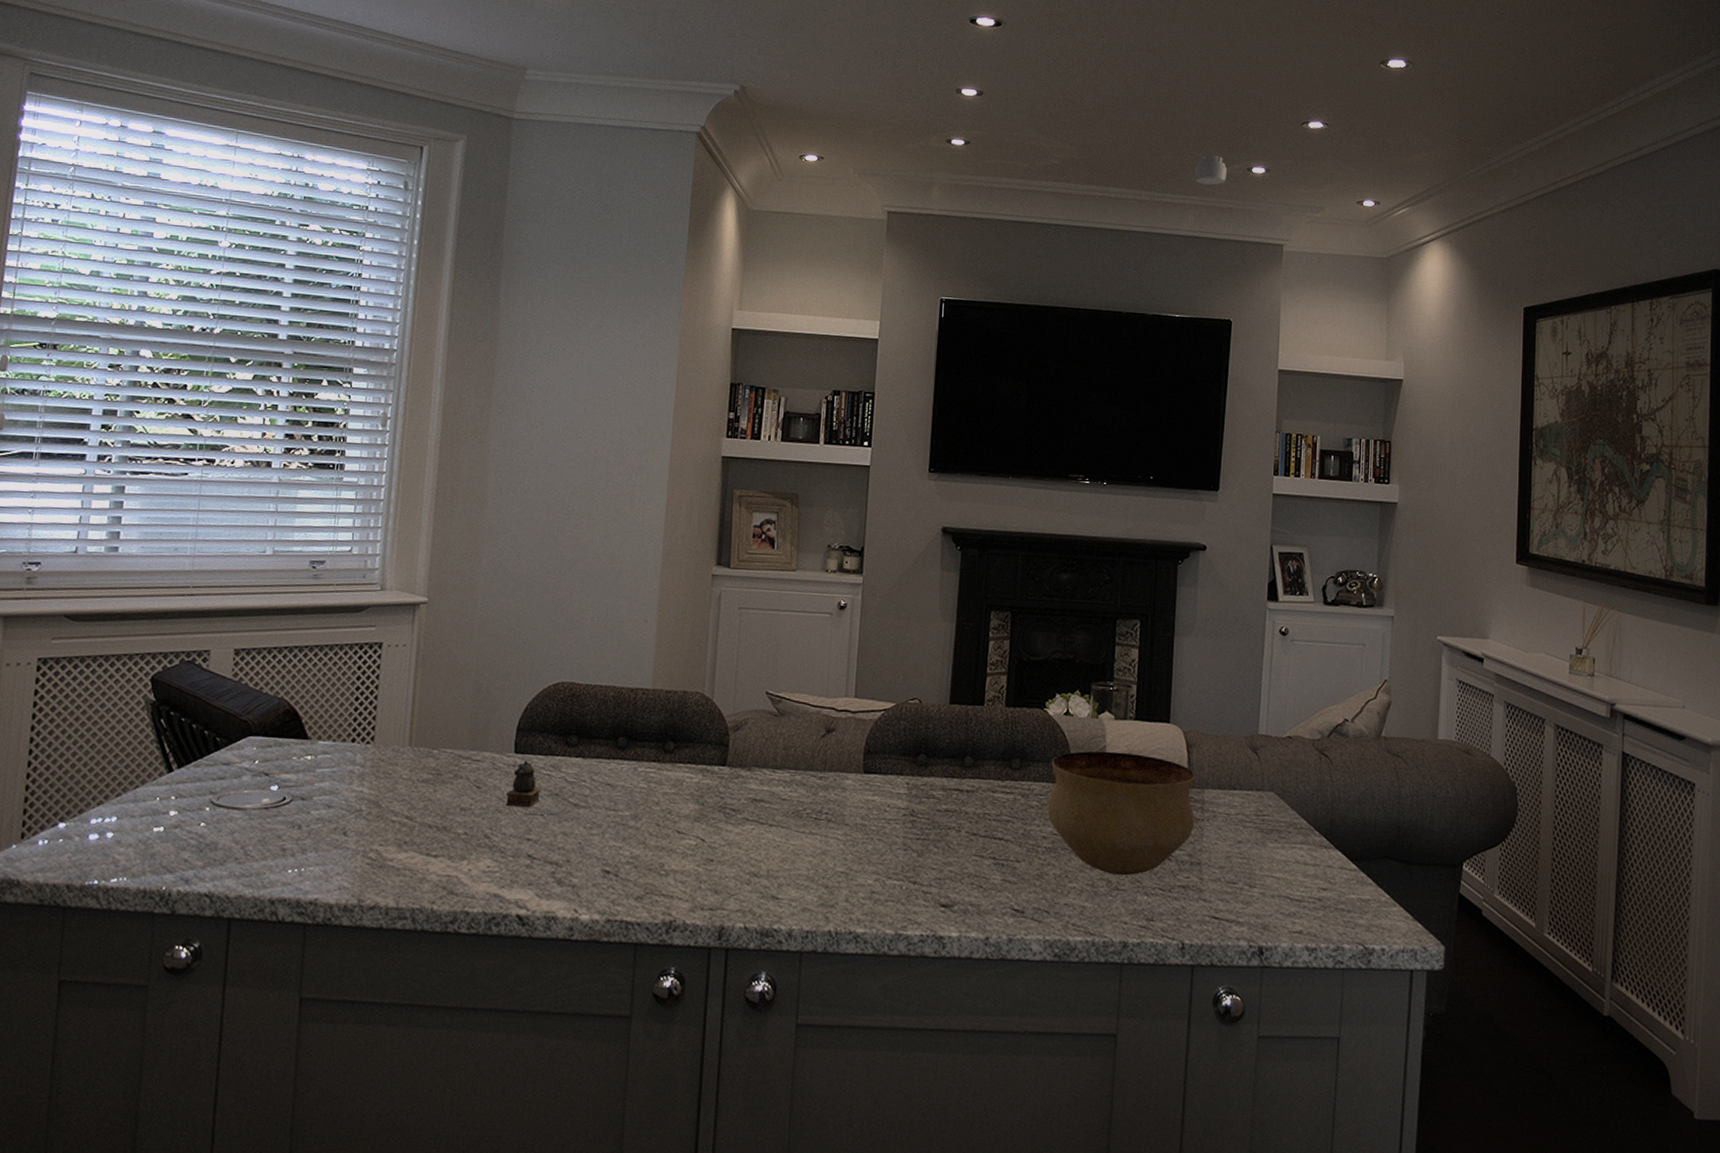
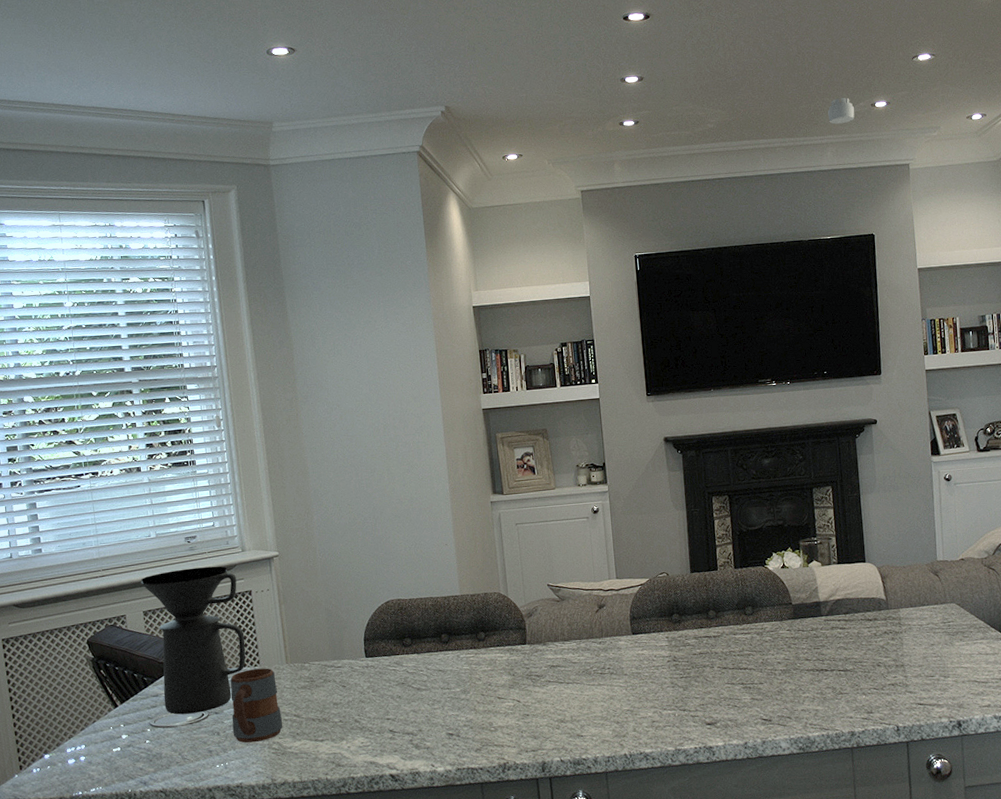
coffee maker: none [235,601,367,795] -> present [141,566,246,715]
mug: none [319,746,391,846] -> present [230,668,282,743]
teapot: present [472,760,570,816] -> none [343,661,413,706]
bowl: present [1048,750,1195,876] -> none [777,589,895,683]

